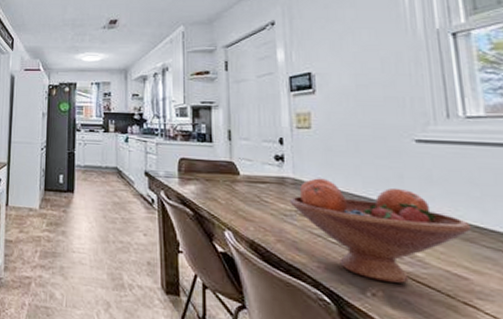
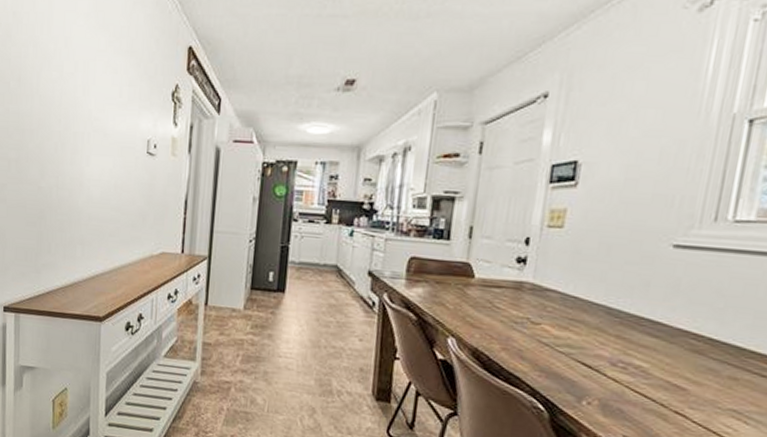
fruit bowl: present [289,178,472,284] -> none [523,283,705,393]

